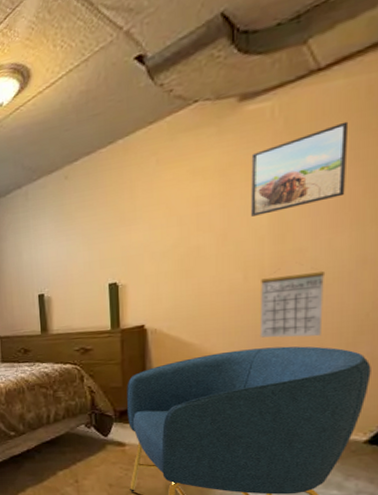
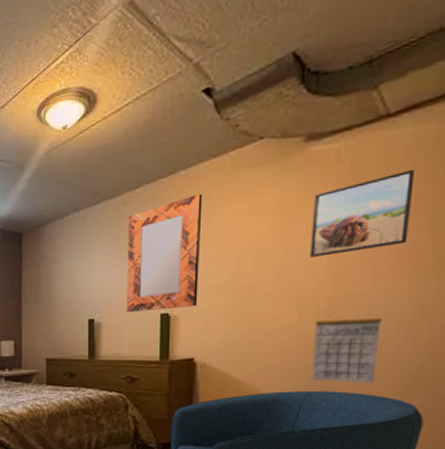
home mirror: none [71,161,144,284] -> present [126,193,203,312]

